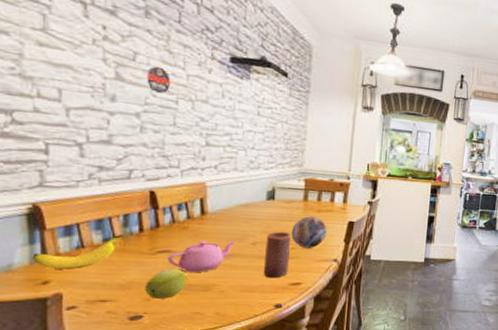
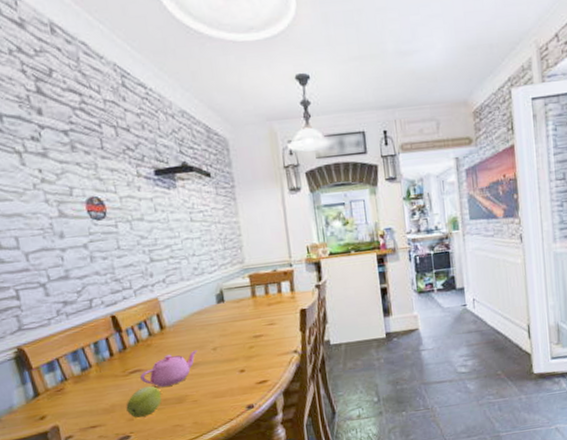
banana: present [32,234,124,269] -> none [26,361,98,405]
candle: present [264,231,291,278] -> none [224,331,253,381]
decorative orb: present [291,216,327,248] -> none [246,311,282,345]

